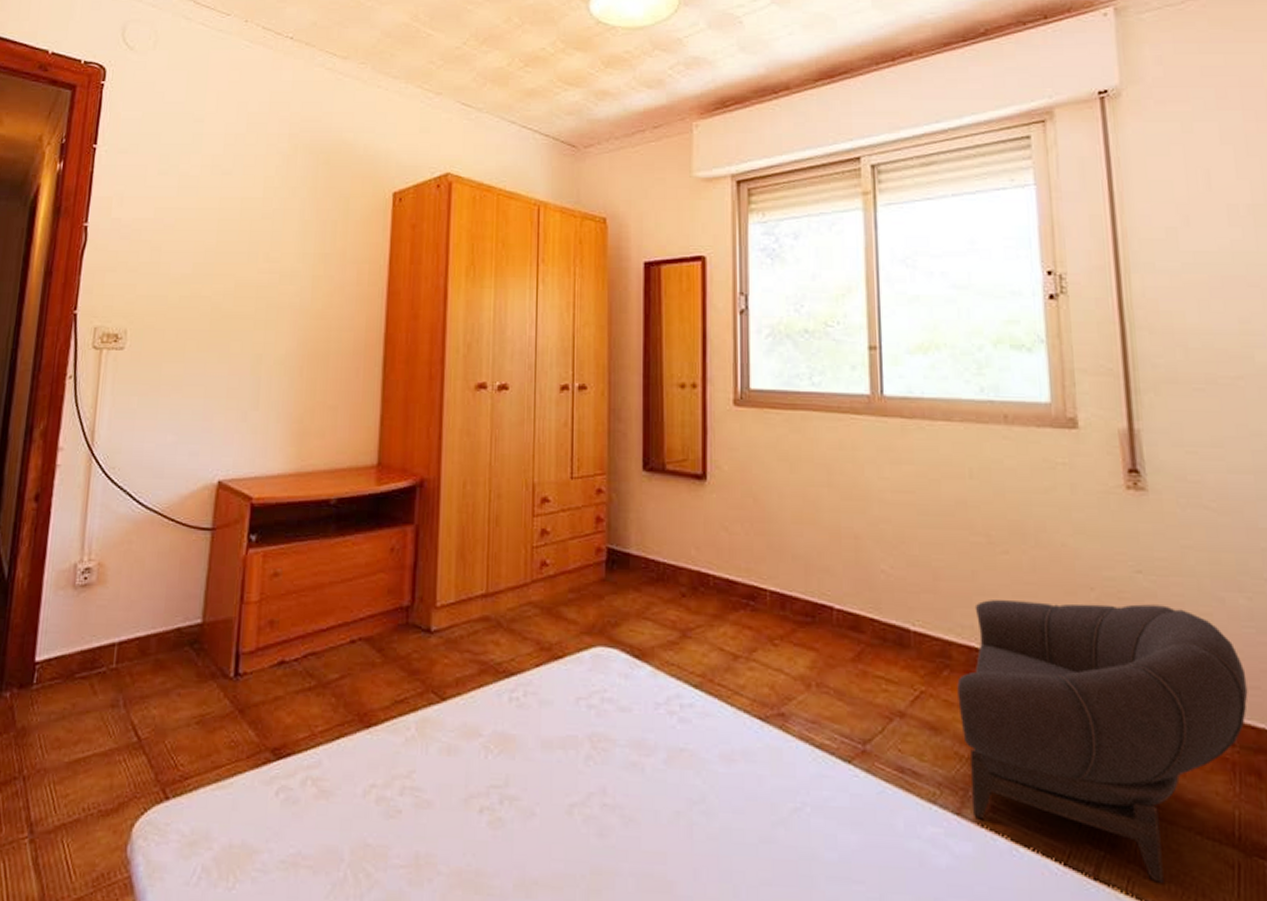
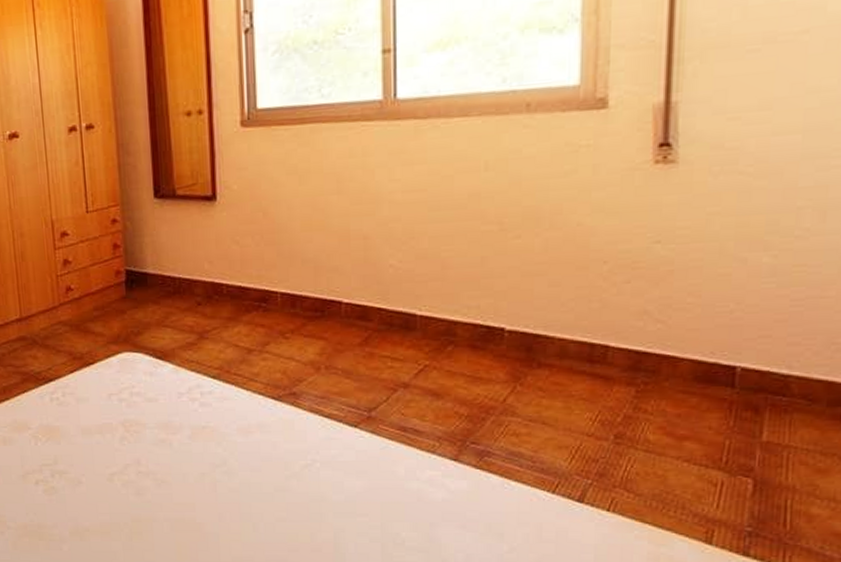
armchair: present [957,600,1248,883] -> none [460,270,758,501]

